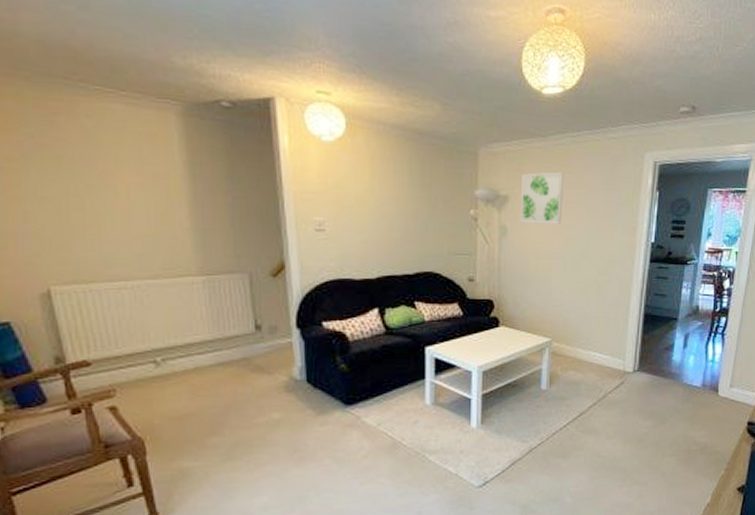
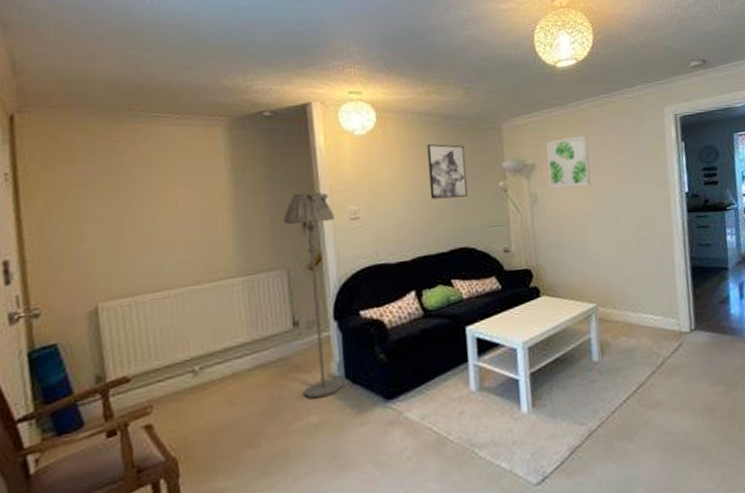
floor lamp: none [245,196,305,398] -> present [284,191,344,399]
wall art: none [398,161,438,221] -> present [427,144,467,200]

